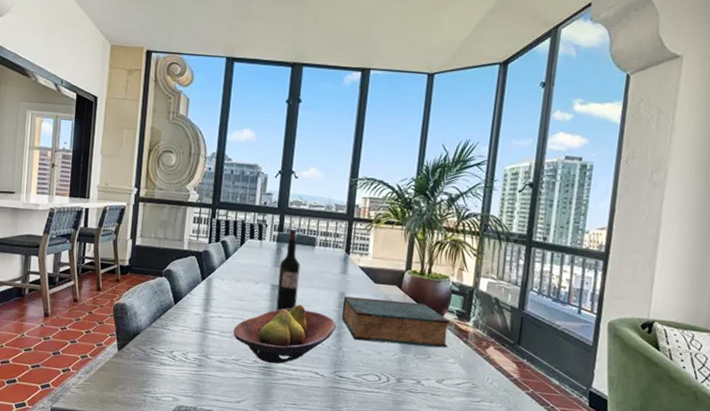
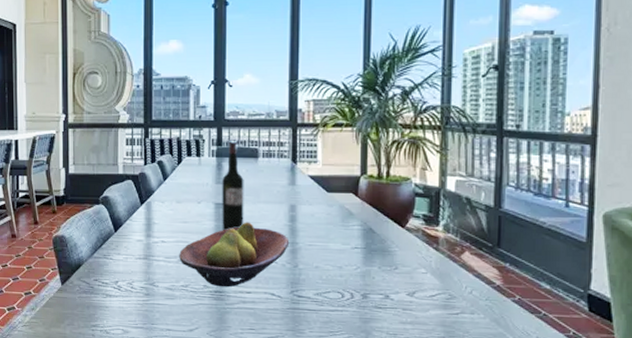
book: present [341,296,451,349] -> none [294,209,417,257]

